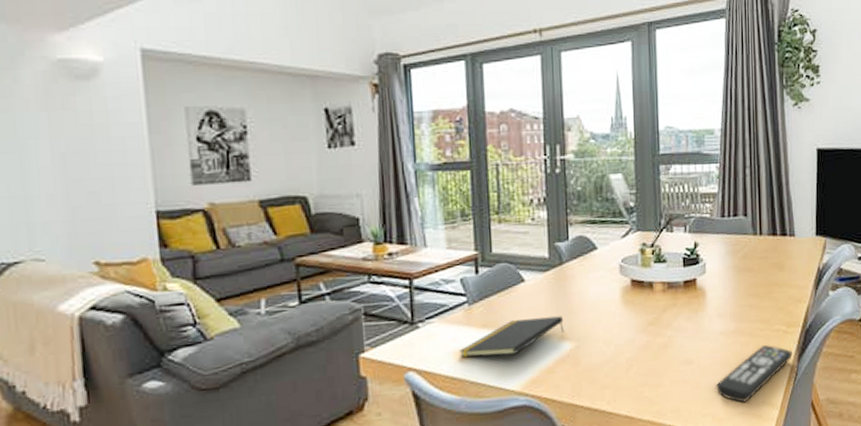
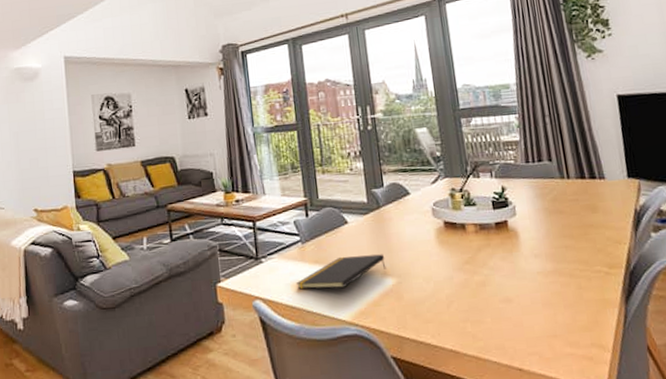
remote control: present [715,345,792,403] -> none [538,286,619,343]

